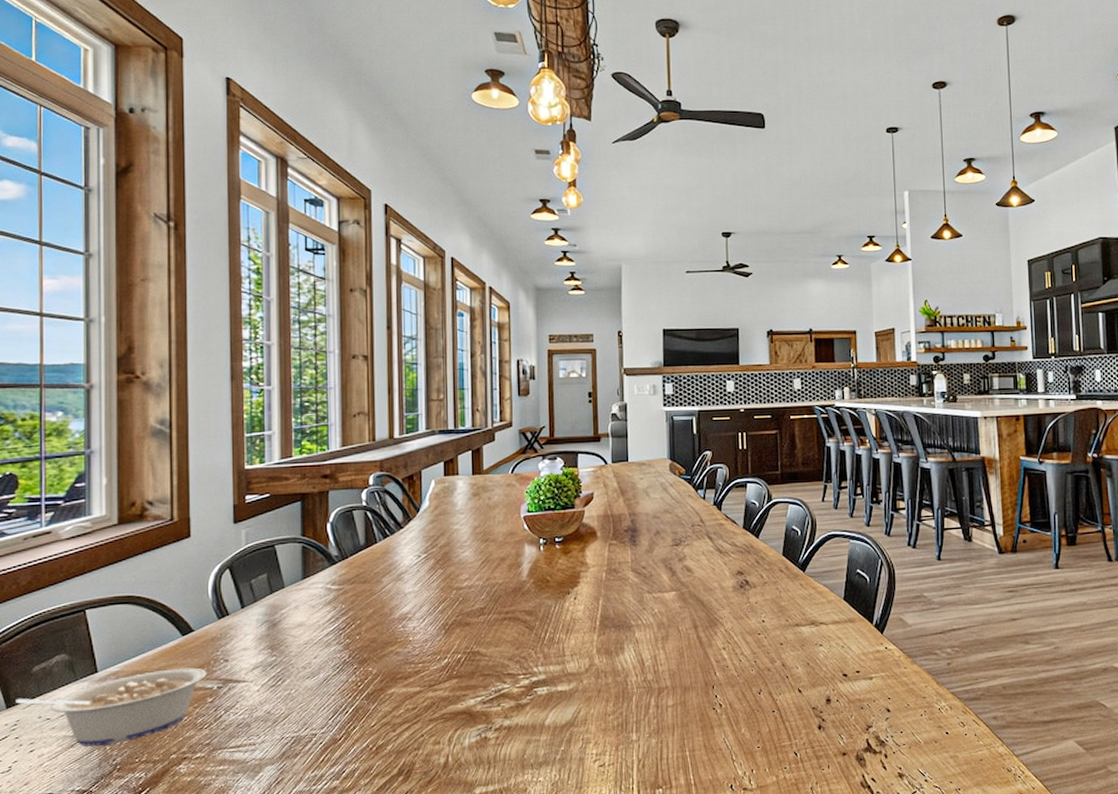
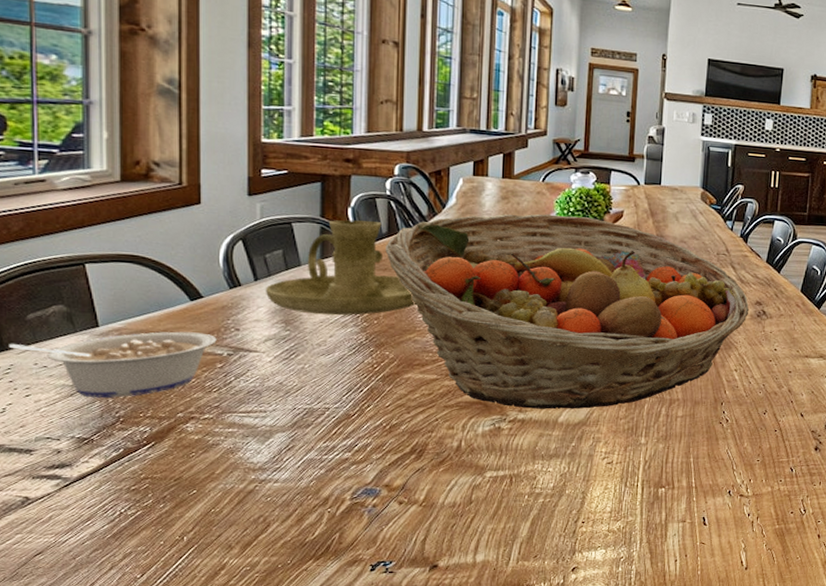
candle holder: none [251,534,396,636] -> present [265,219,416,316]
fruit basket: none [364,504,731,714] -> present [385,214,750,409]

